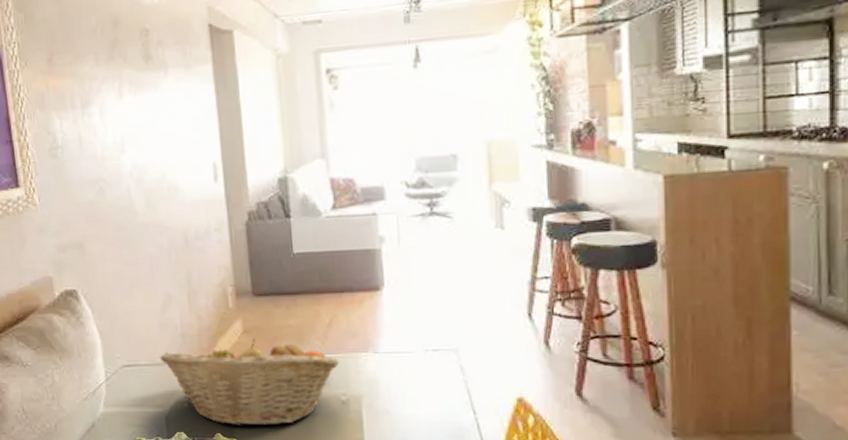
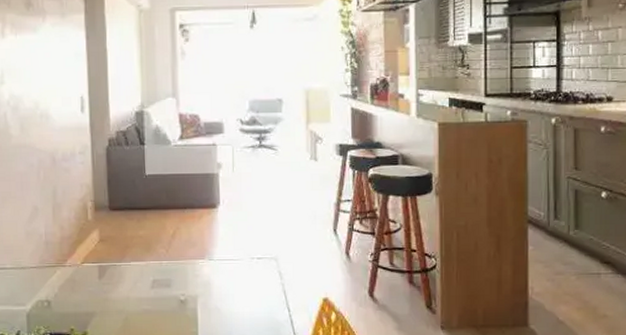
fruit basket: present [159,337,341,426] -> none [24,245,181,322]

